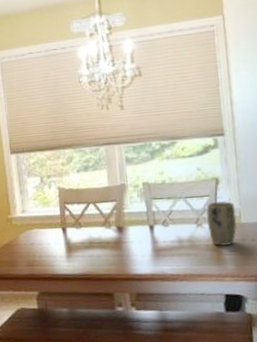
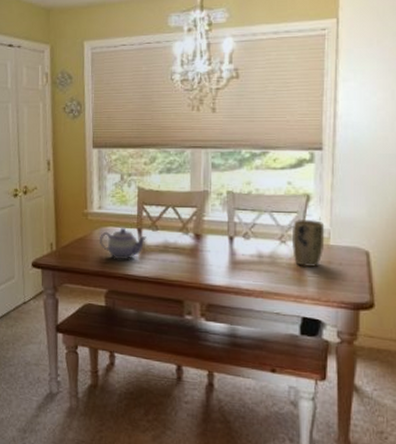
teapot: none [26,229,71,261] -> present [100,228,147,261]

